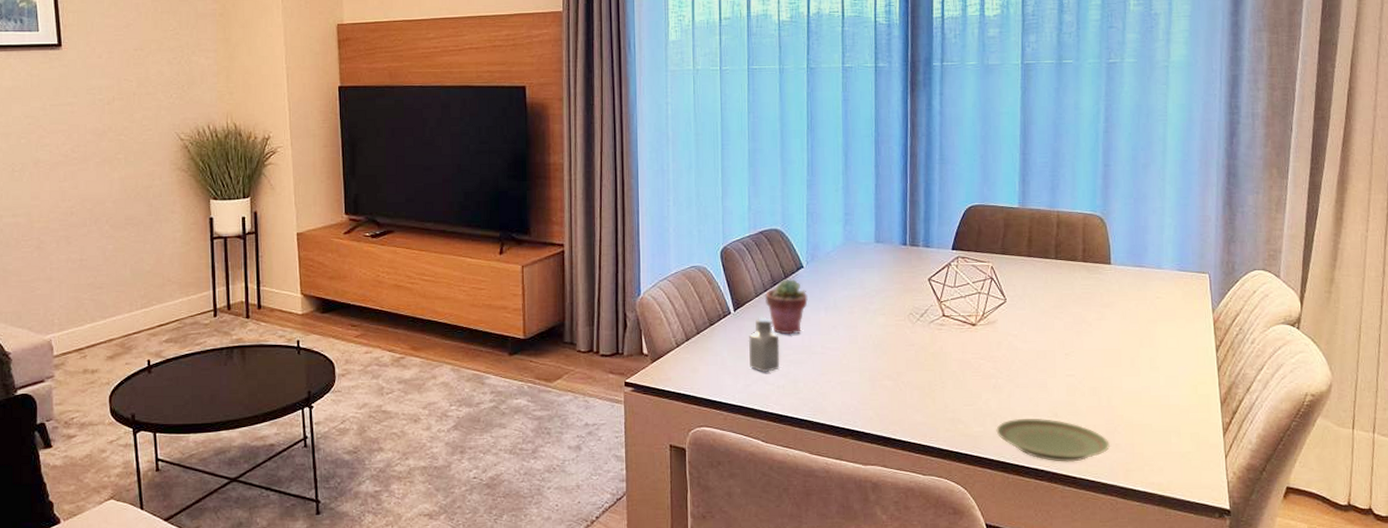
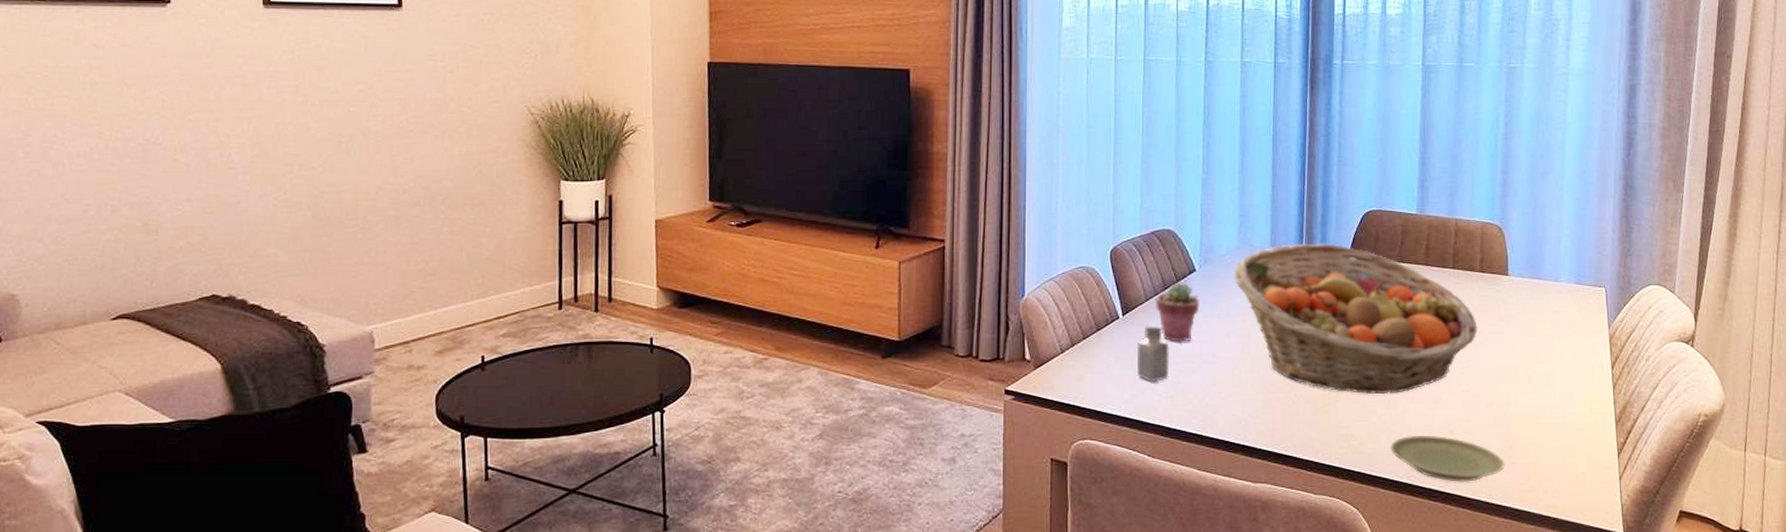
fruit basket: none [839,238,1081,381] -> present [1233,243,1478,395]

